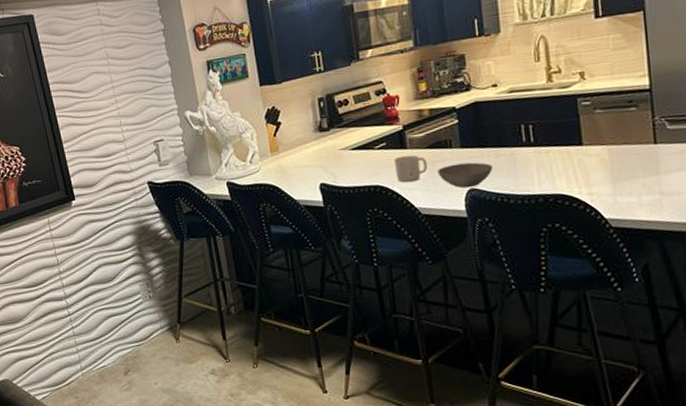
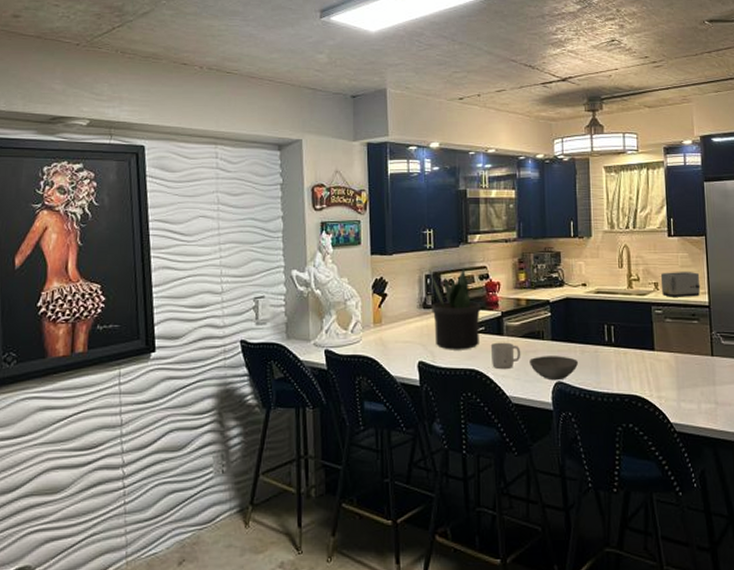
planter: none [321,87,382,170] -> present [429,269,481,350]
toaster: none [587,53,639,86] -> present [660,272,701,297]

